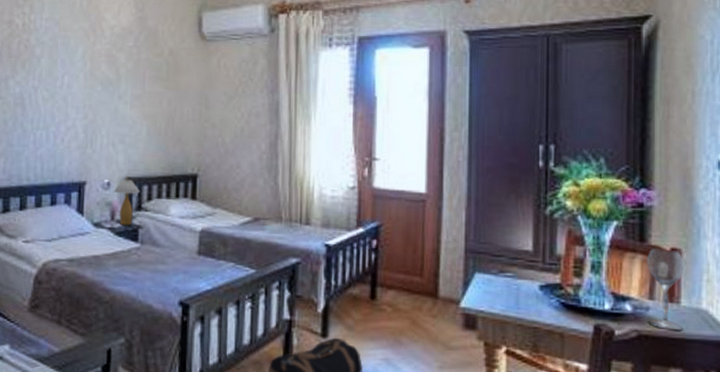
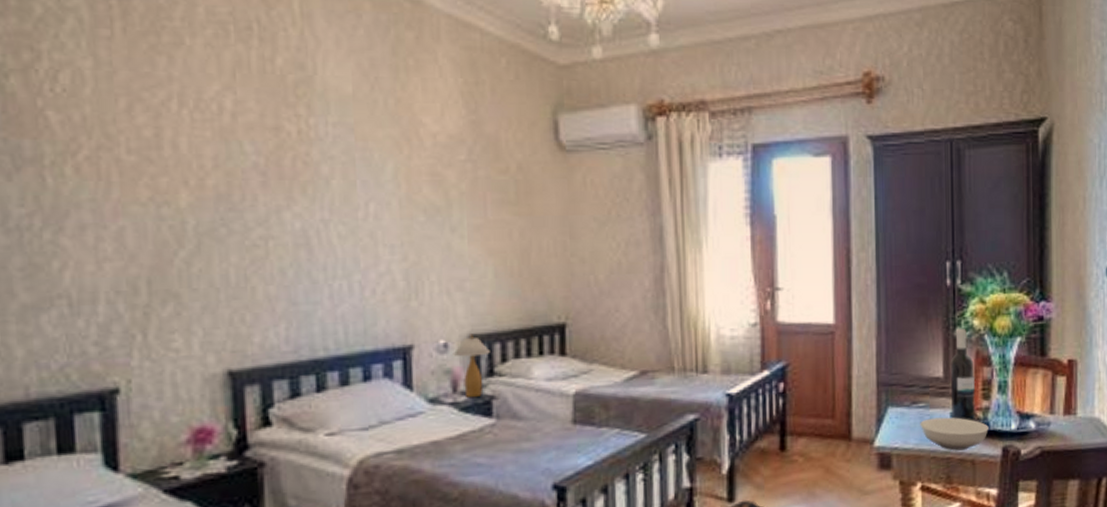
bowl: none [507,288,580,322] -> present [920,417,989,451]
wine bottle: none [540,207,566,296] -> present [950,328,975,422]
wineglass: present [646,248,685,331] -> none [1047,361,1080,443]

